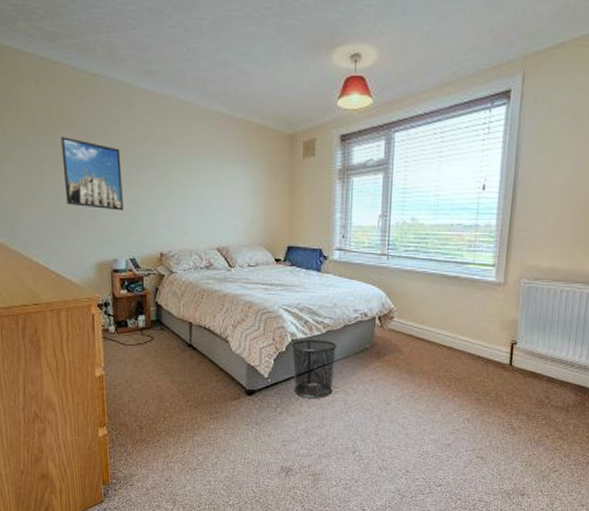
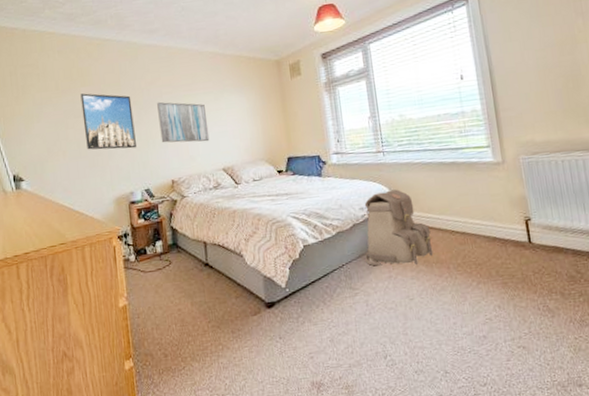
wall art: none [150,161,206,216] -> present [157,101,210,143]
waste bin: present [291,339,337,398] -> none [303,241,353,304]
backpack: none [351,296,419,372] -> present [364,189,433,266]

